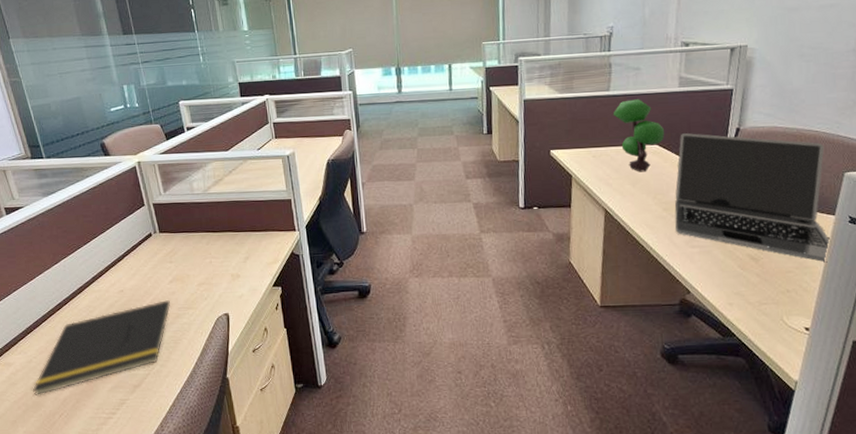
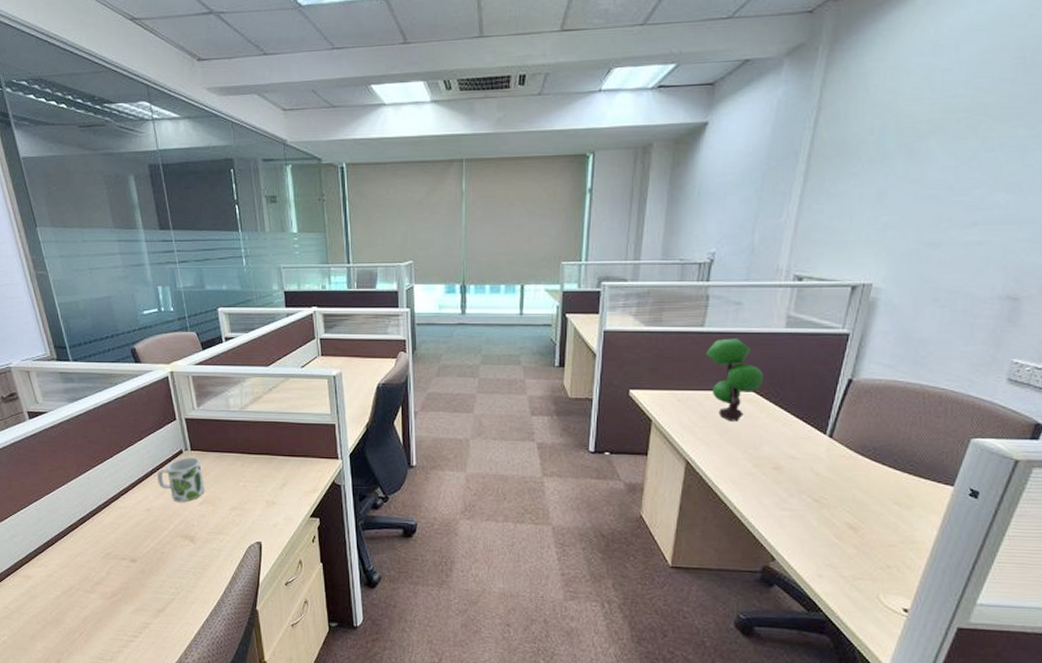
notepad: present [32,299,170,395] -> none [52,522,199,612]
mug: none [128,238,174,282] -> present [156,456,205,503]
laptop: present [674,133,831,263] -> none [766,381,951,539]

